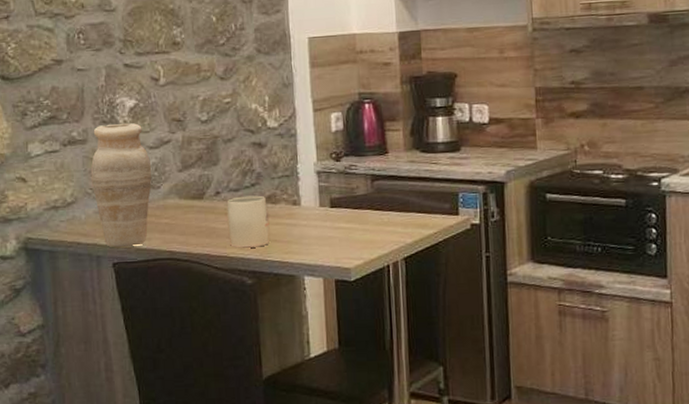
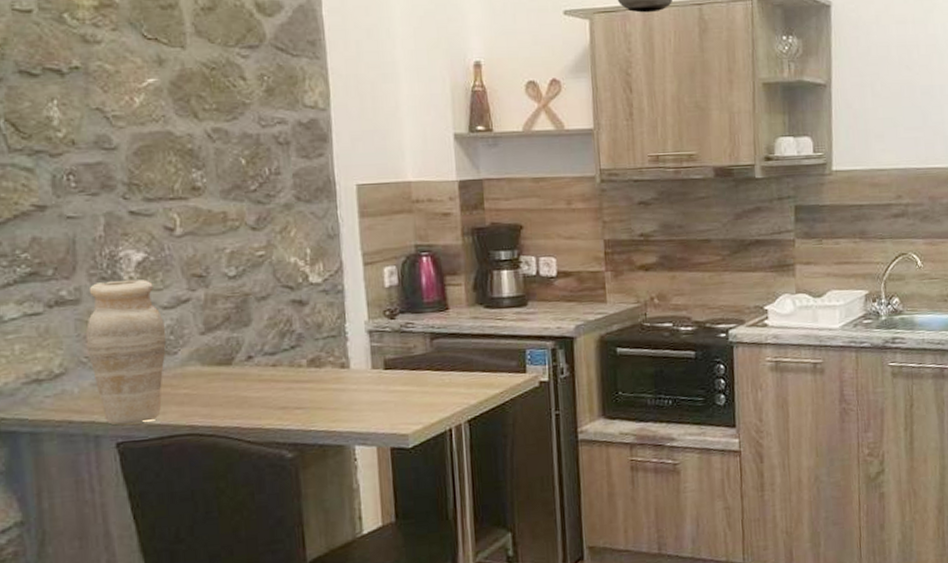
mug: present [226,195,270,248] -> none [261,359,314,419]

